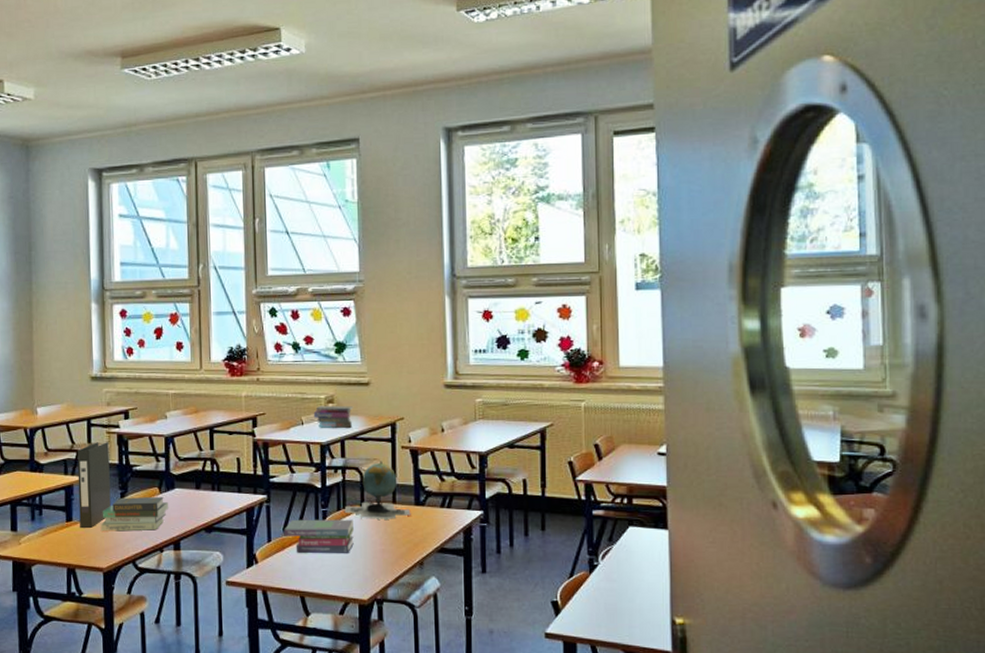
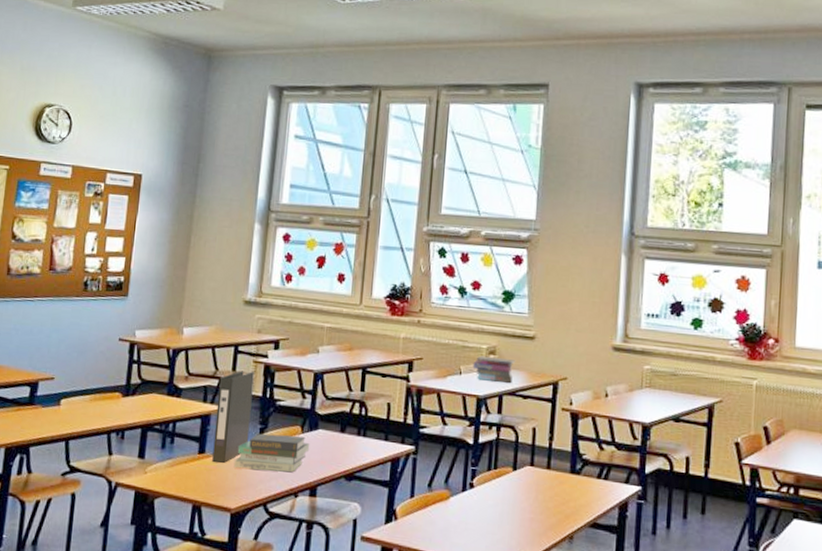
books: present [284,519,355,553] -> none [428,475,504,519]
globe: present [344,461,411,521] -> none [494,421,565,487]

